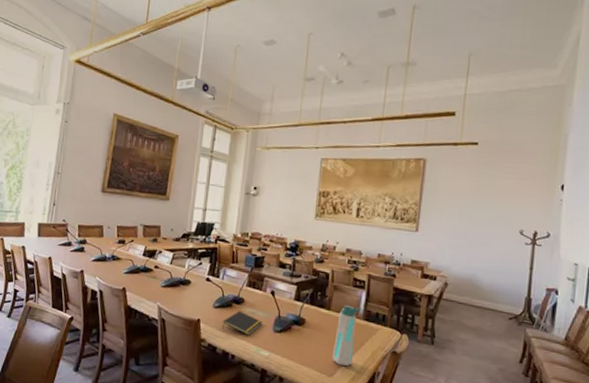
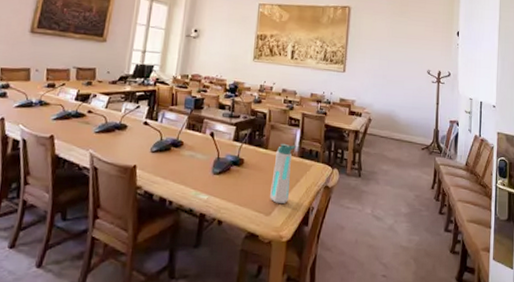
notepad: present [222,310,263,335] -> none [160,154,202,179]

